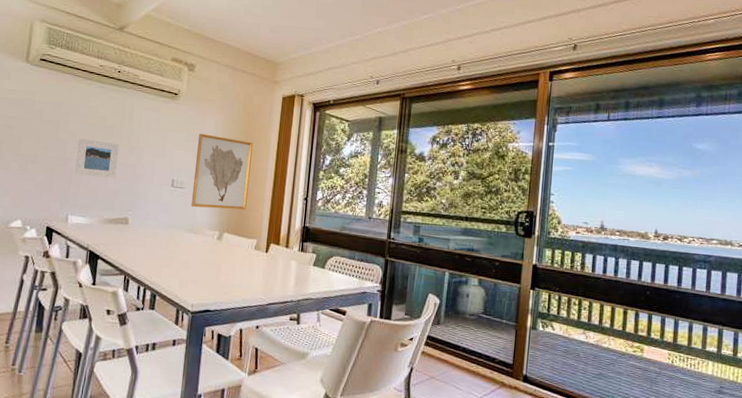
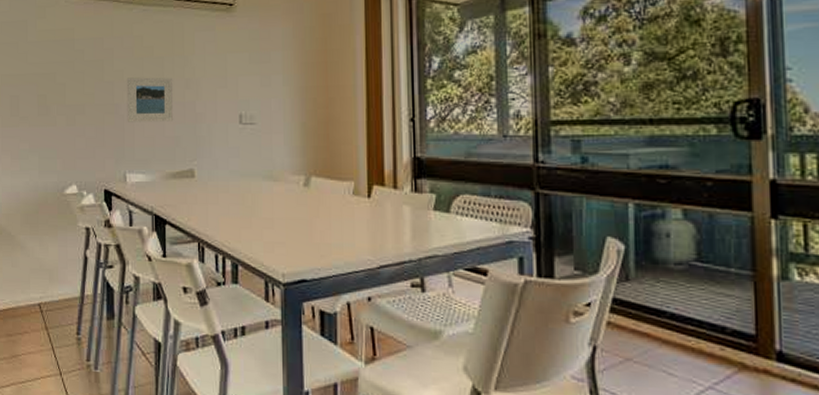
wall art: present [190,133,253,210] -> none [264,50,335,148]

